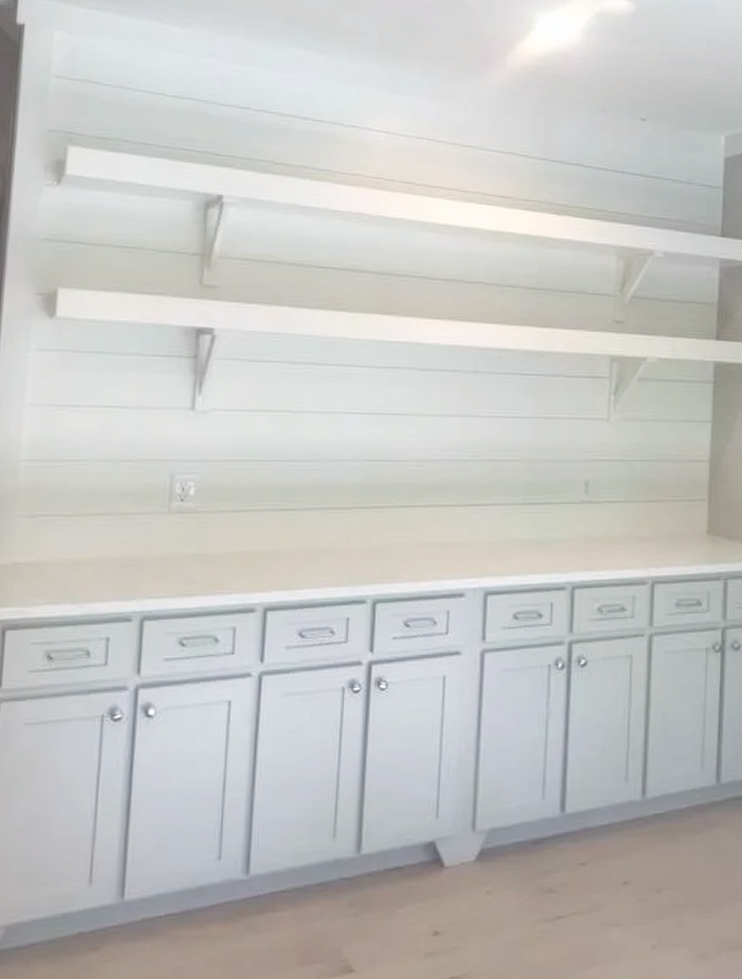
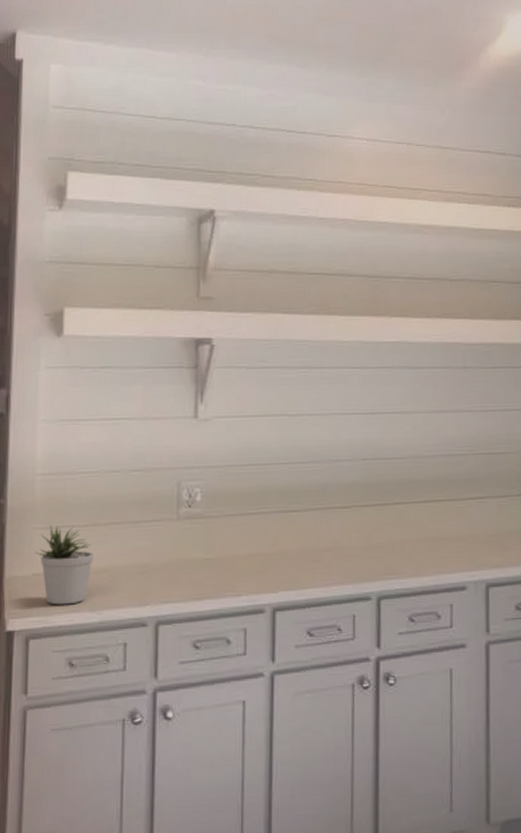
potted plant: none [15,512,78,596] -> present [34,524,93,605]

